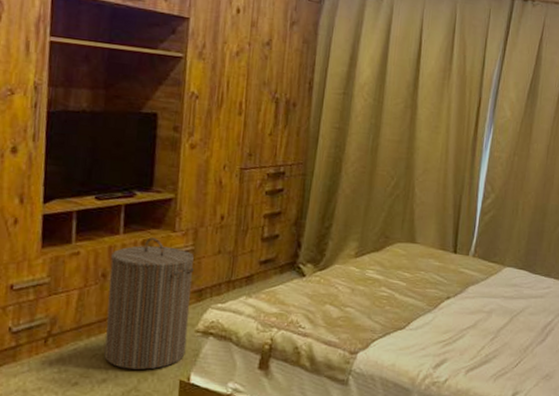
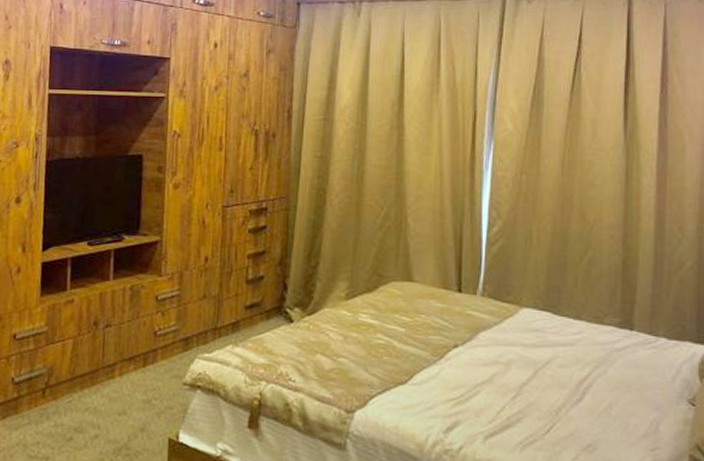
laundry hamper: present [104,237,194,370] -> none [96,282,180,426]

